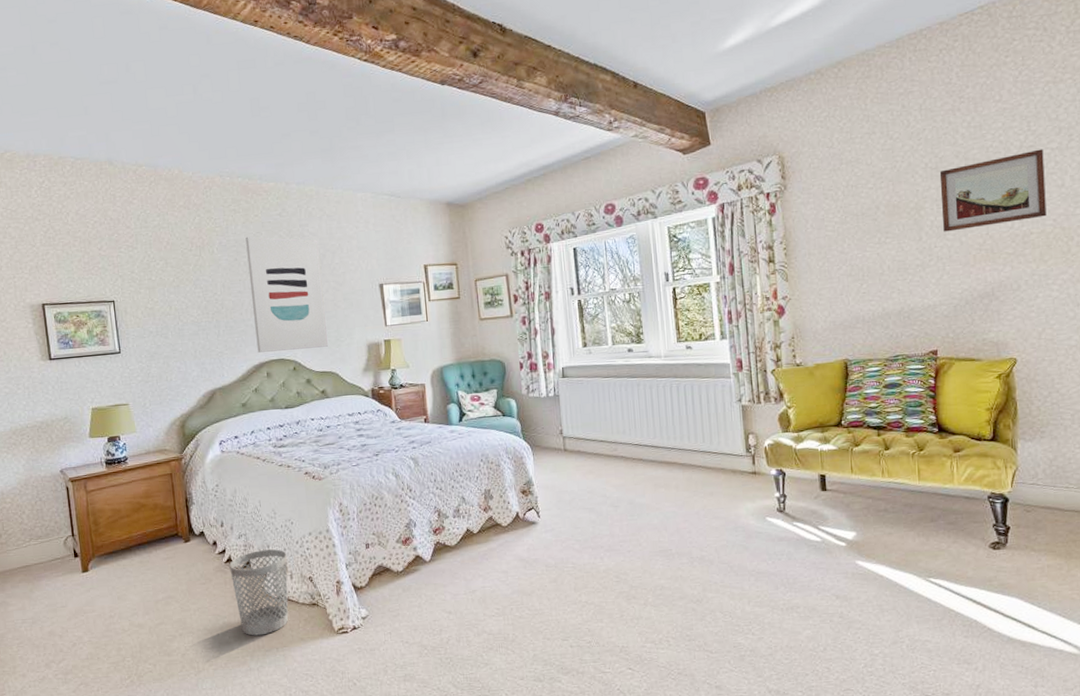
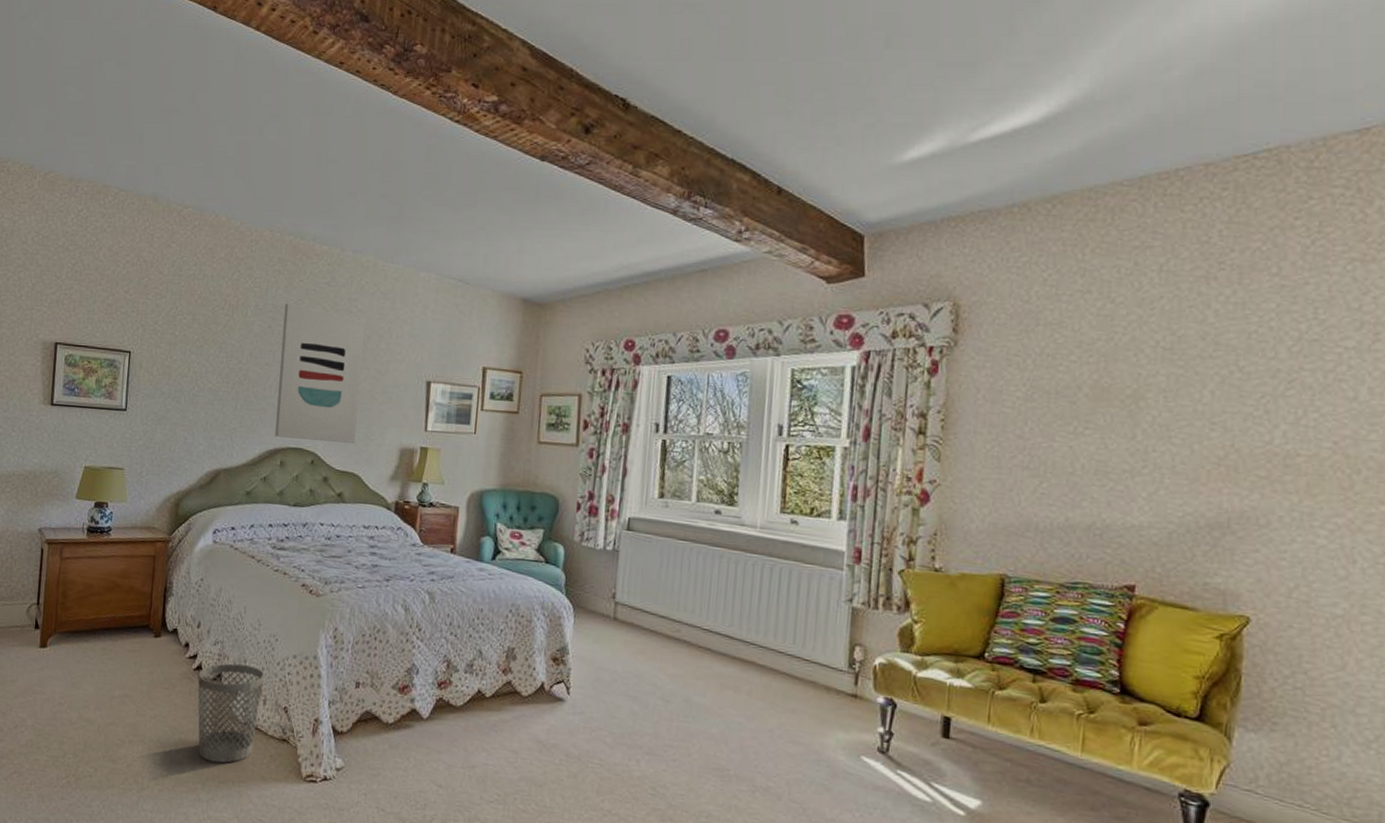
wall art: present [939,149,1047,232] -> none [1169,345,1333,437]

